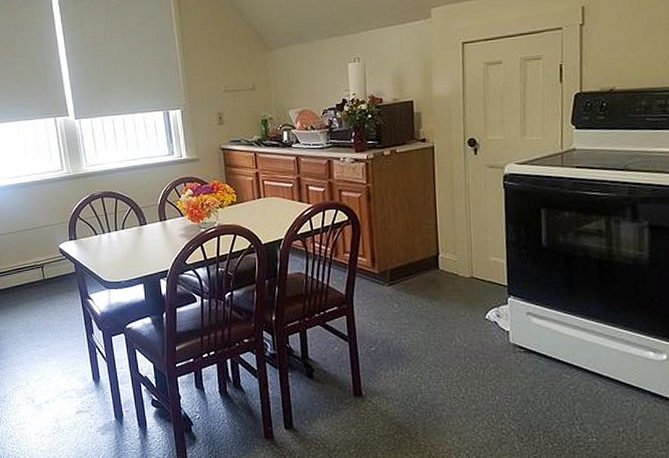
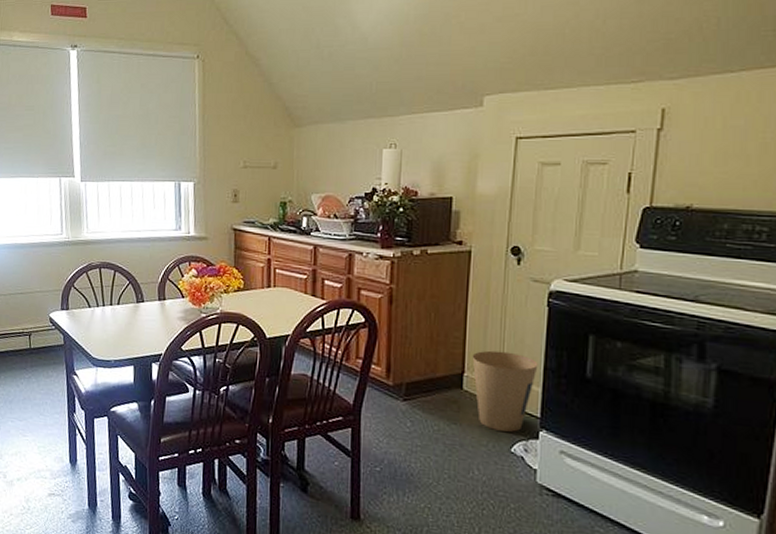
trash can: none [444,231,501,302] -> present [472,350,538,432]

